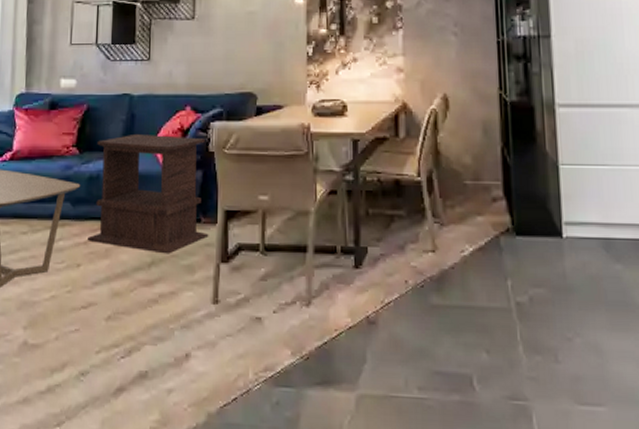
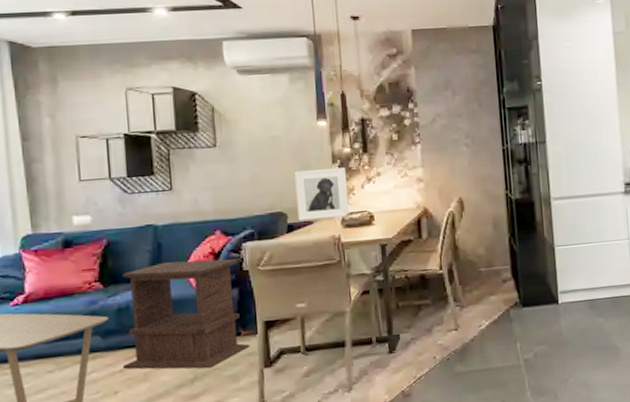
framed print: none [268,50,322,104] -> present [294,167,350,221]

